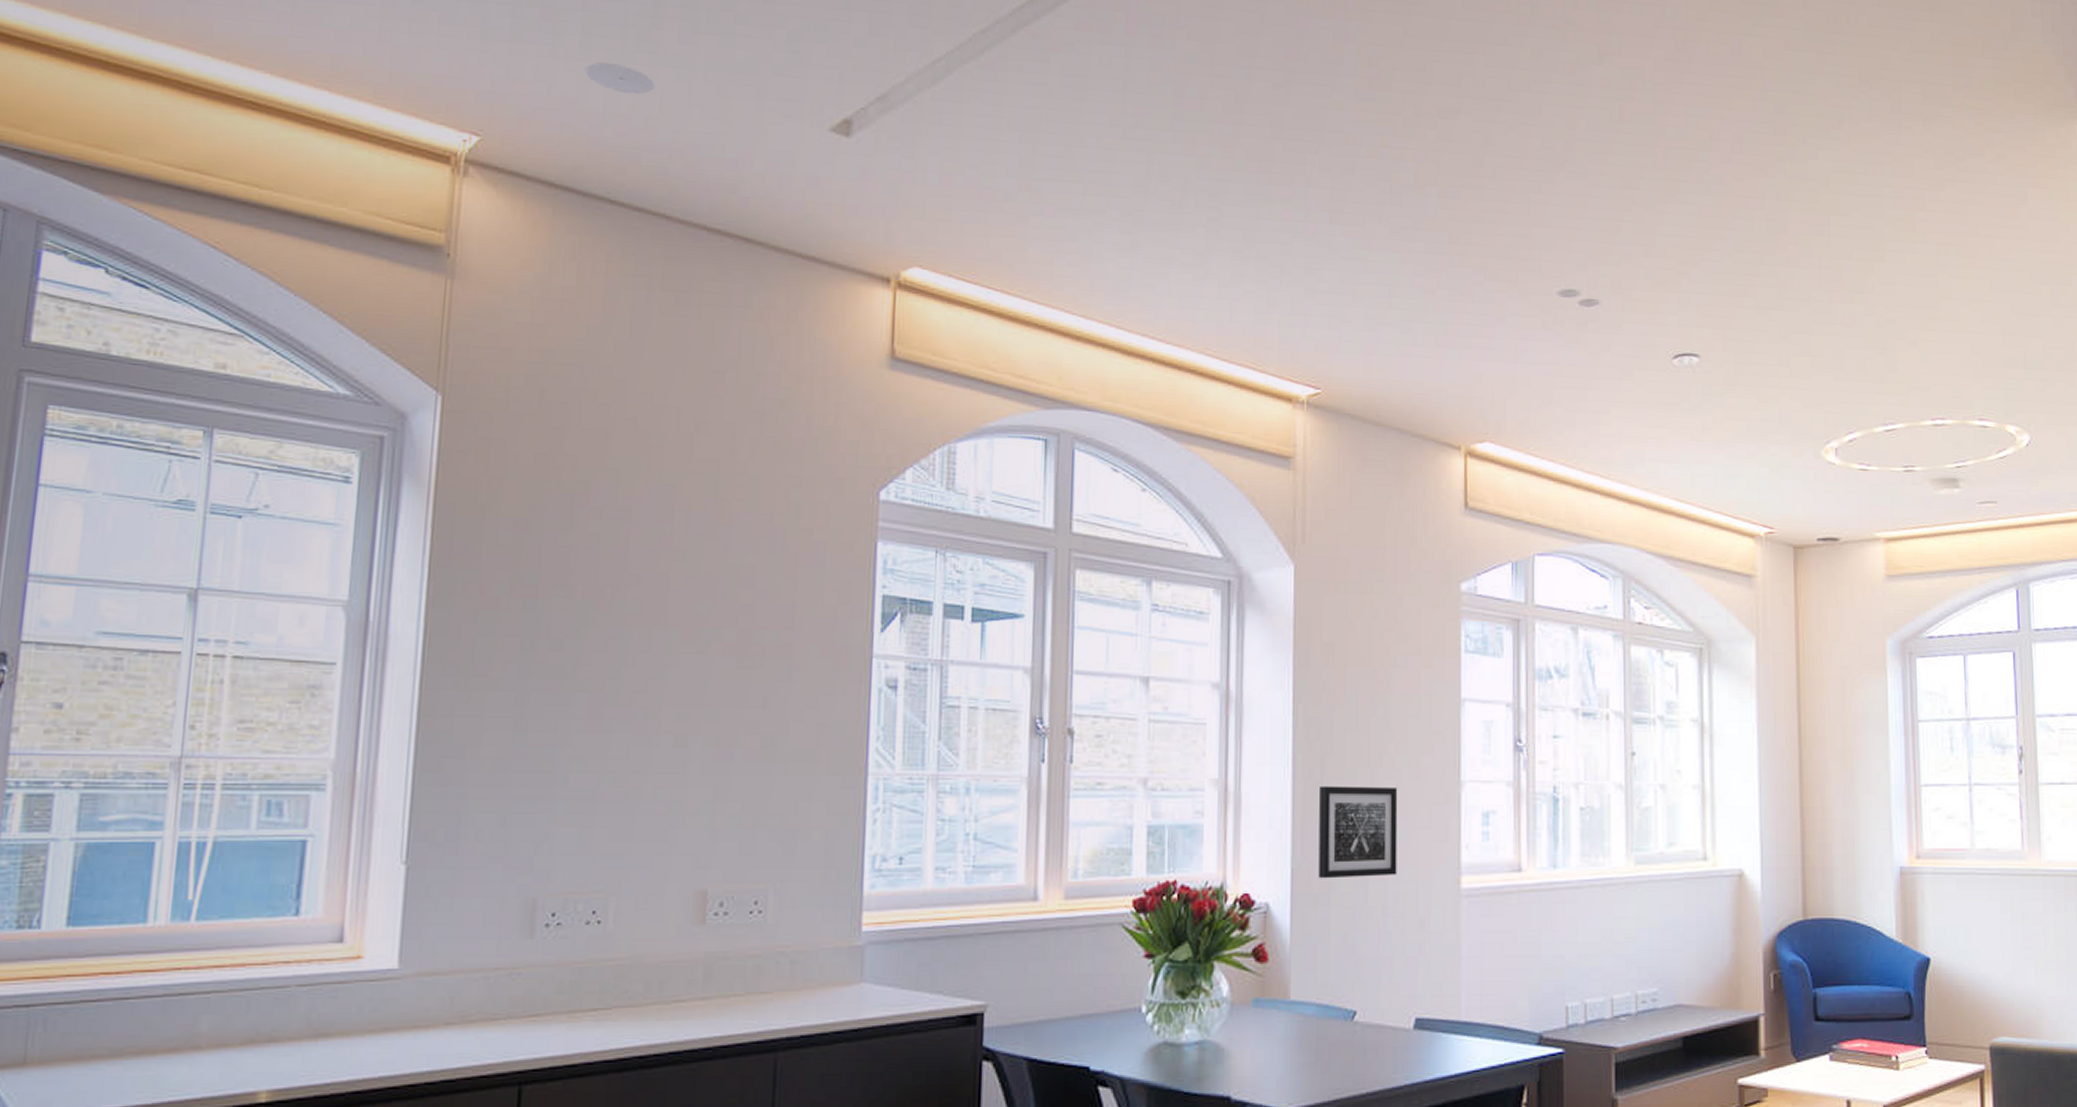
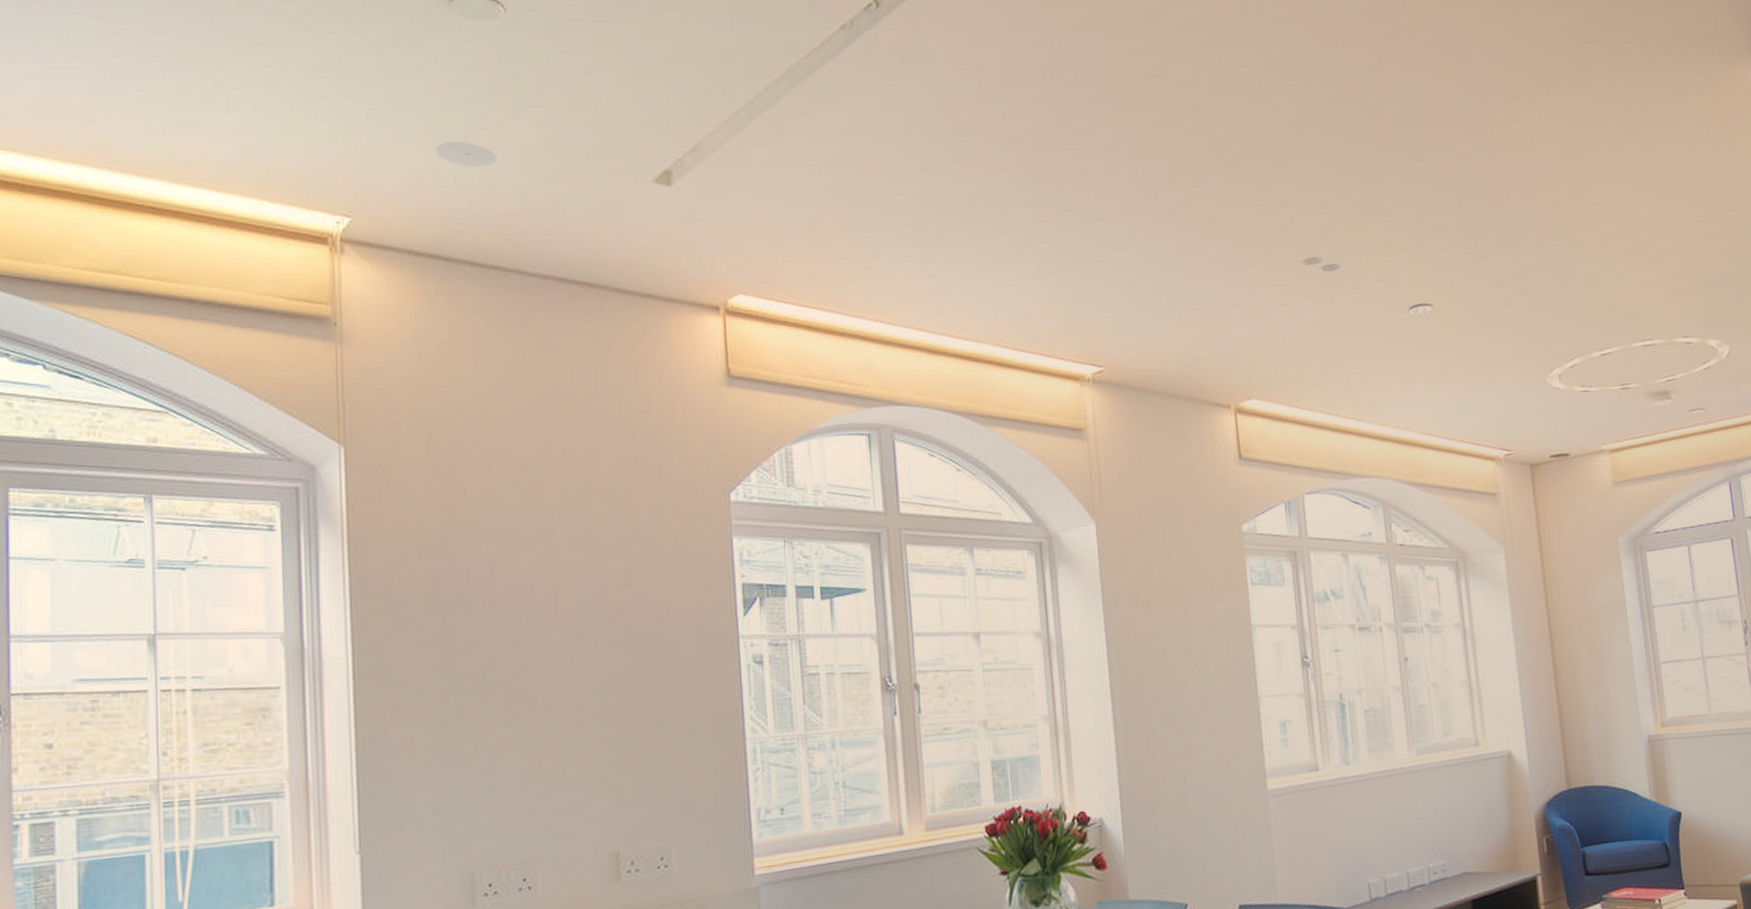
wall art: present [1318,785,1398,879] -> none [1137,708,1211,793]

